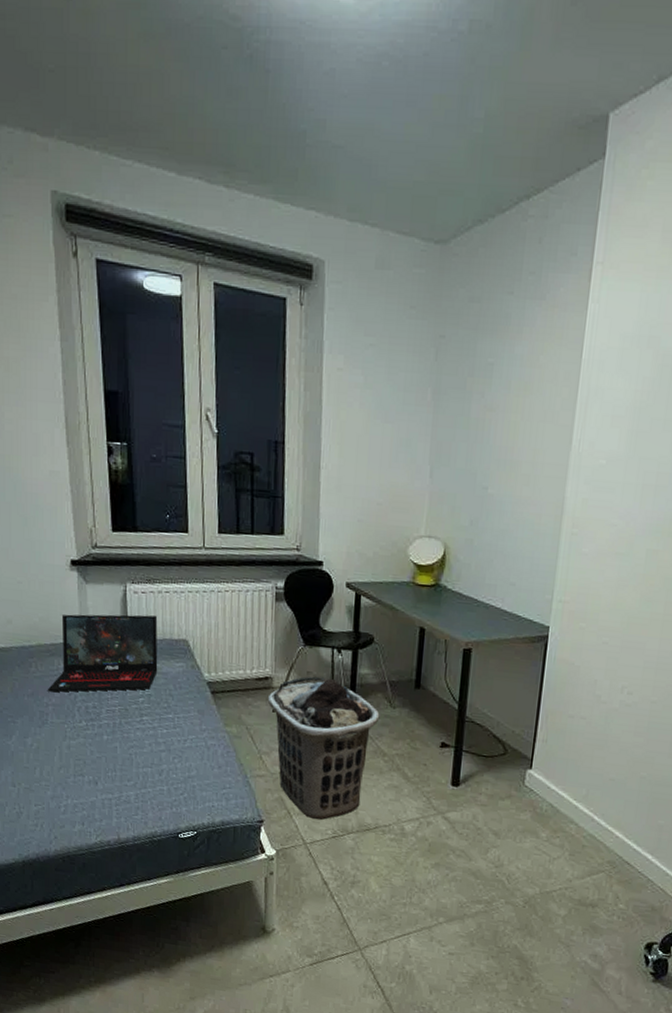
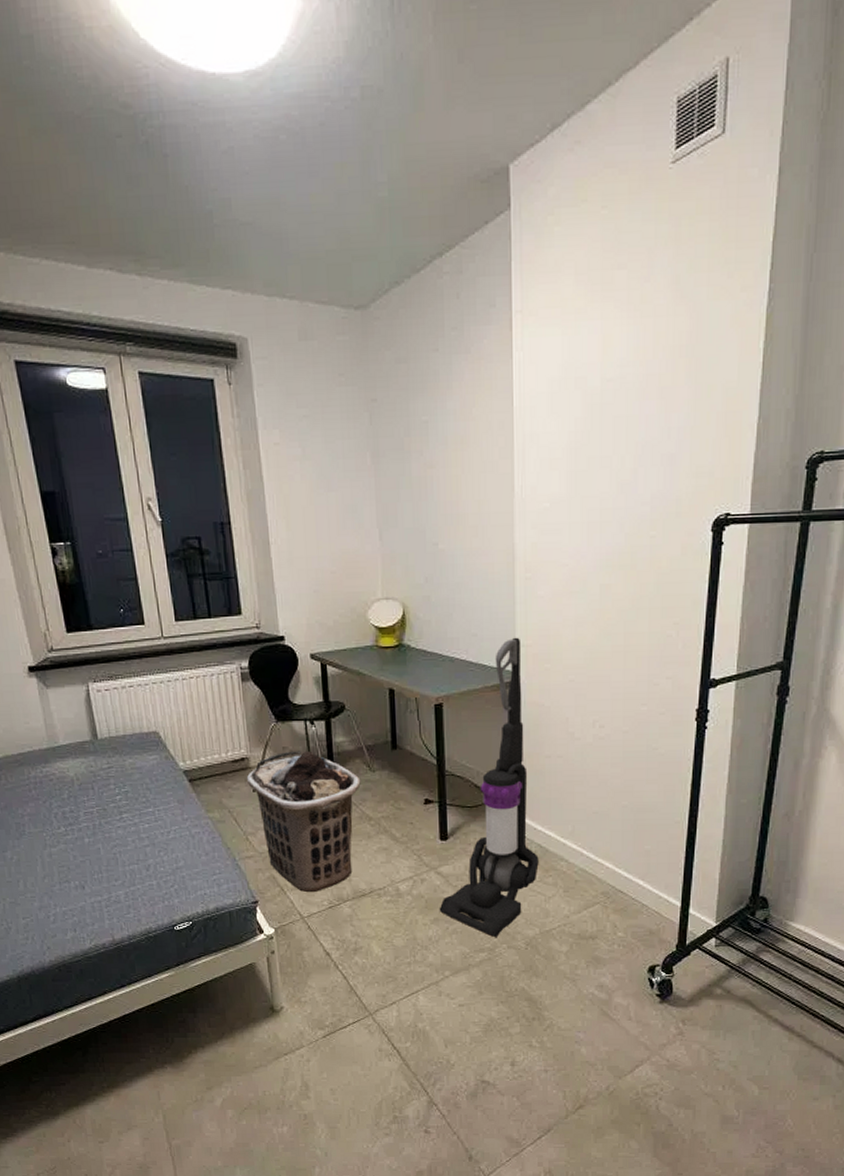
laptop: present [48,614,158,692] -> none [21,712,132,802]
vacuum cleaner: none [441,591,559,892] -> present [439,637,539,938]

